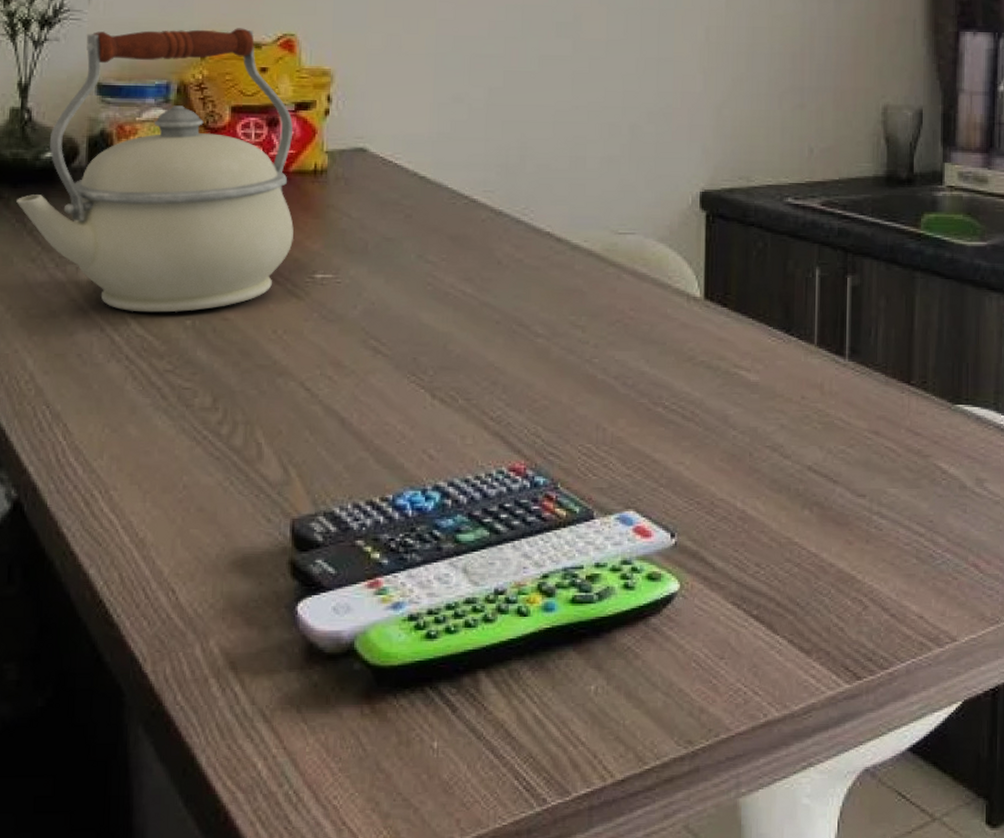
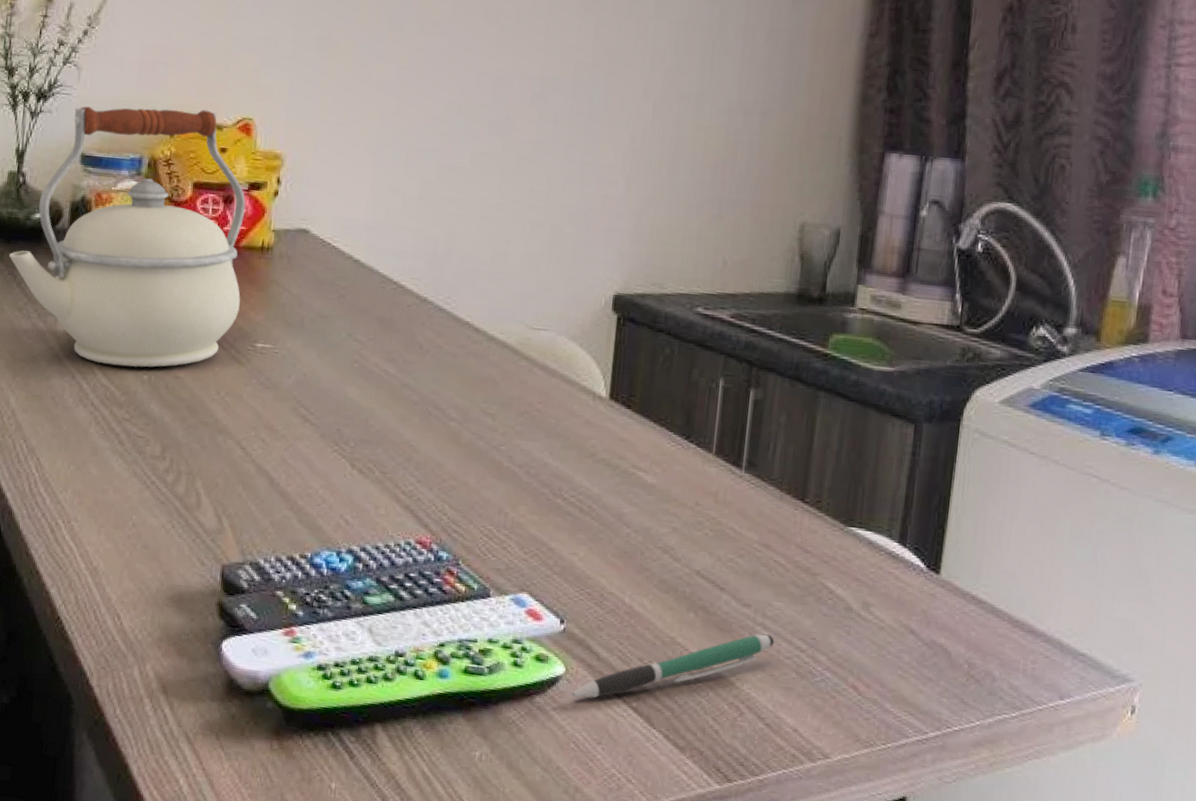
pen: none [689,523,892,614] -> present [572,634,774,698]

